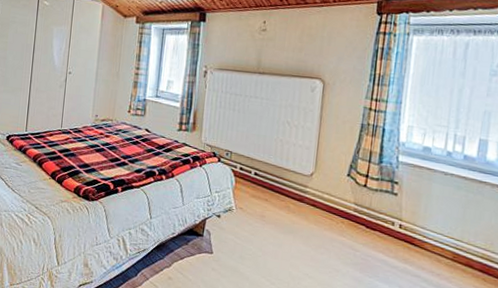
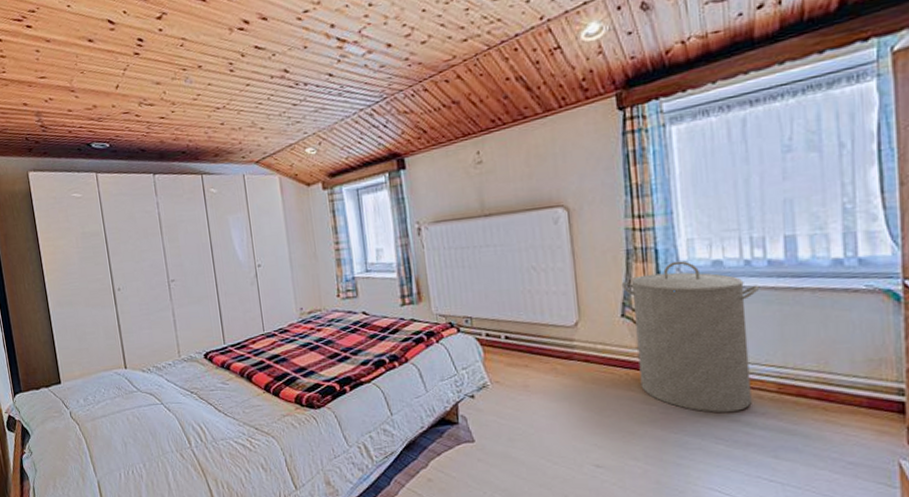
laundry hamper: none [351,141,455,269] -> present [621,260,760,413]

